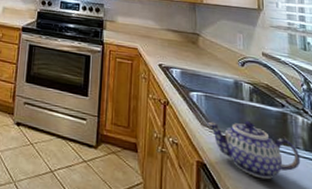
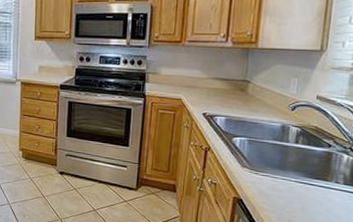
teapot: present [207,120,301,180] -> none [247,161,339,210]

